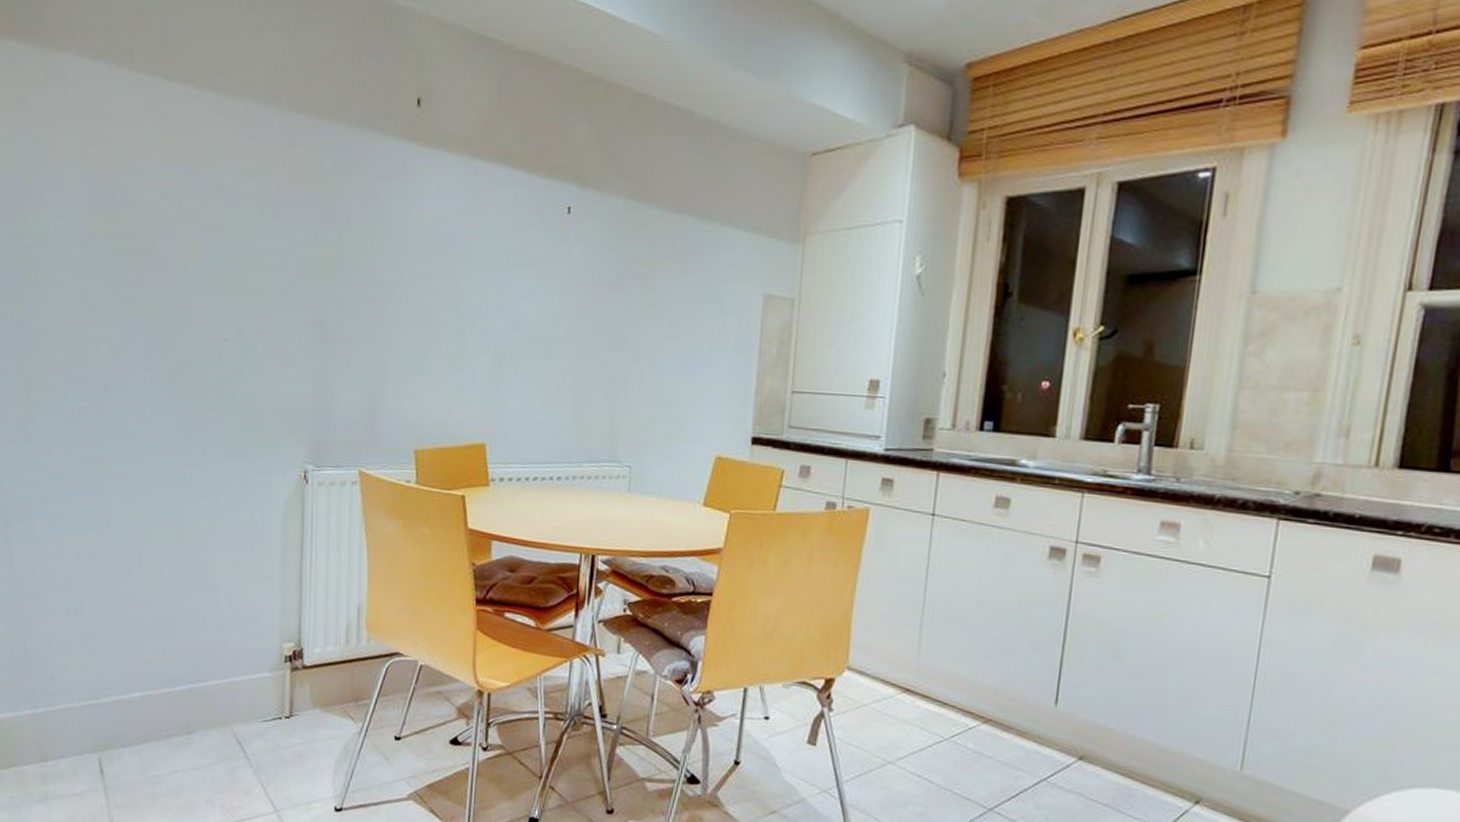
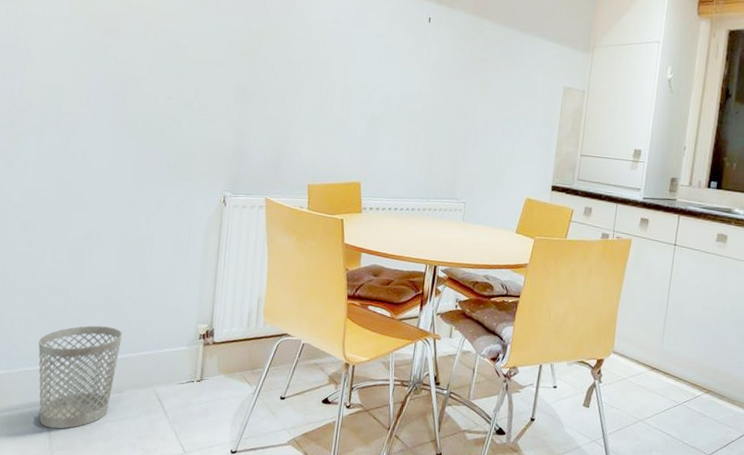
wastebasket: none [83,647,186,782] -> present [38,325,122,429]

